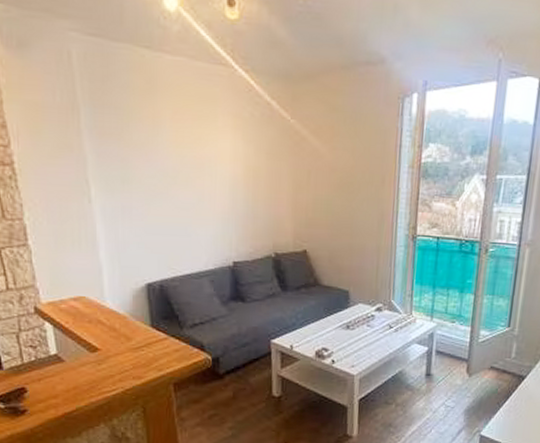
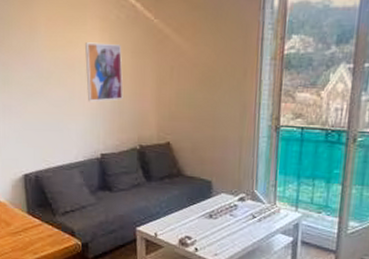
wall art: none [215,140,258,206] -> present [84,42,123,102]

